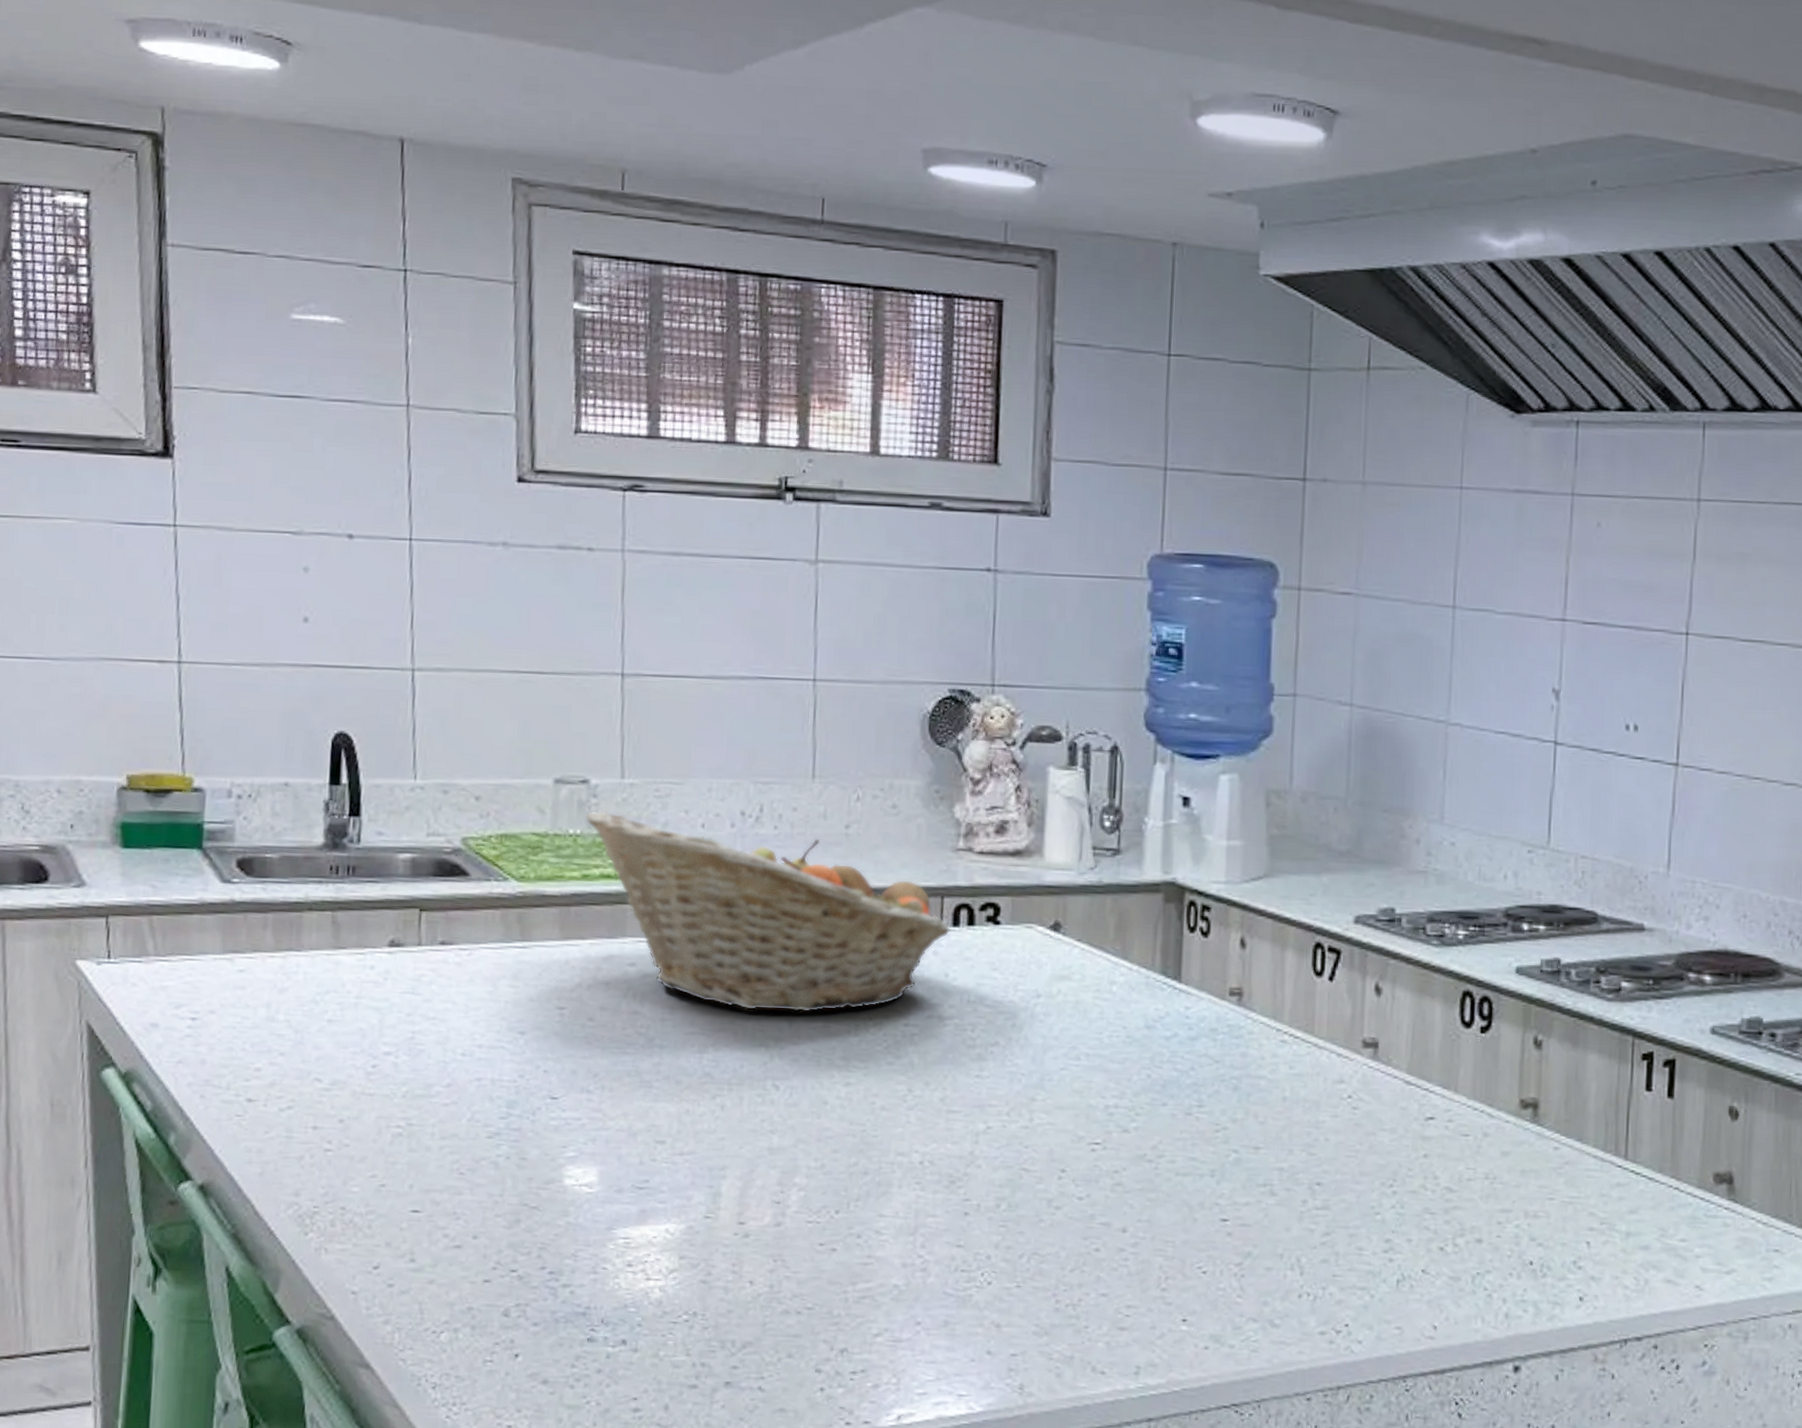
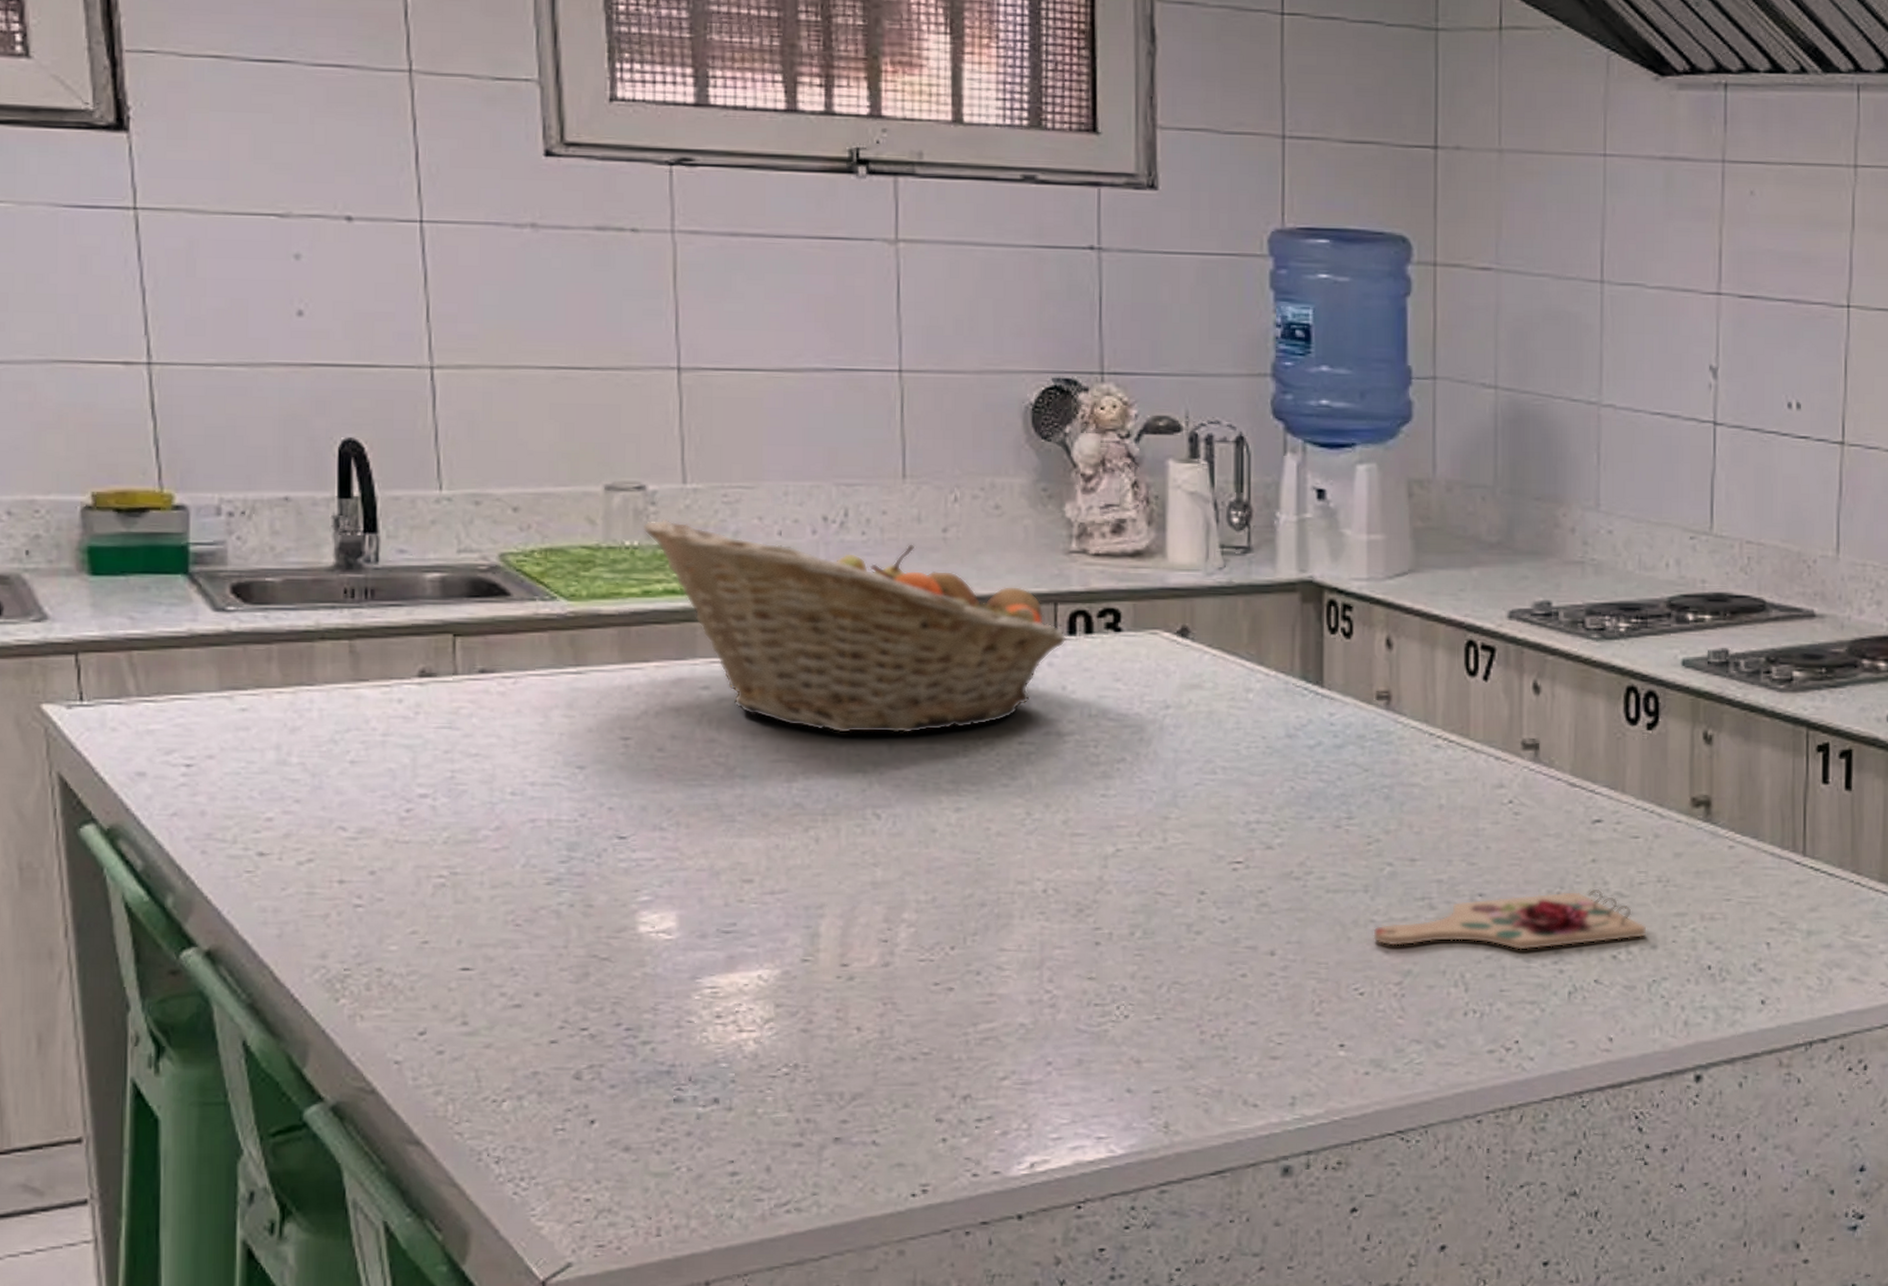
cutting board: none [1217,1182,1473,1239] -> present [1373,888,1647,950]

